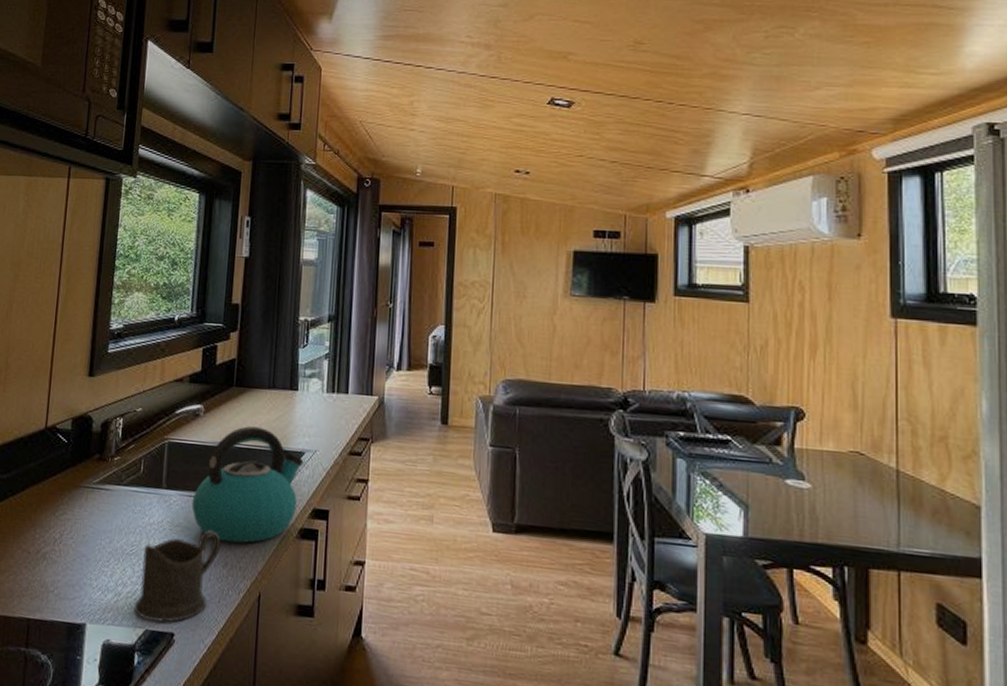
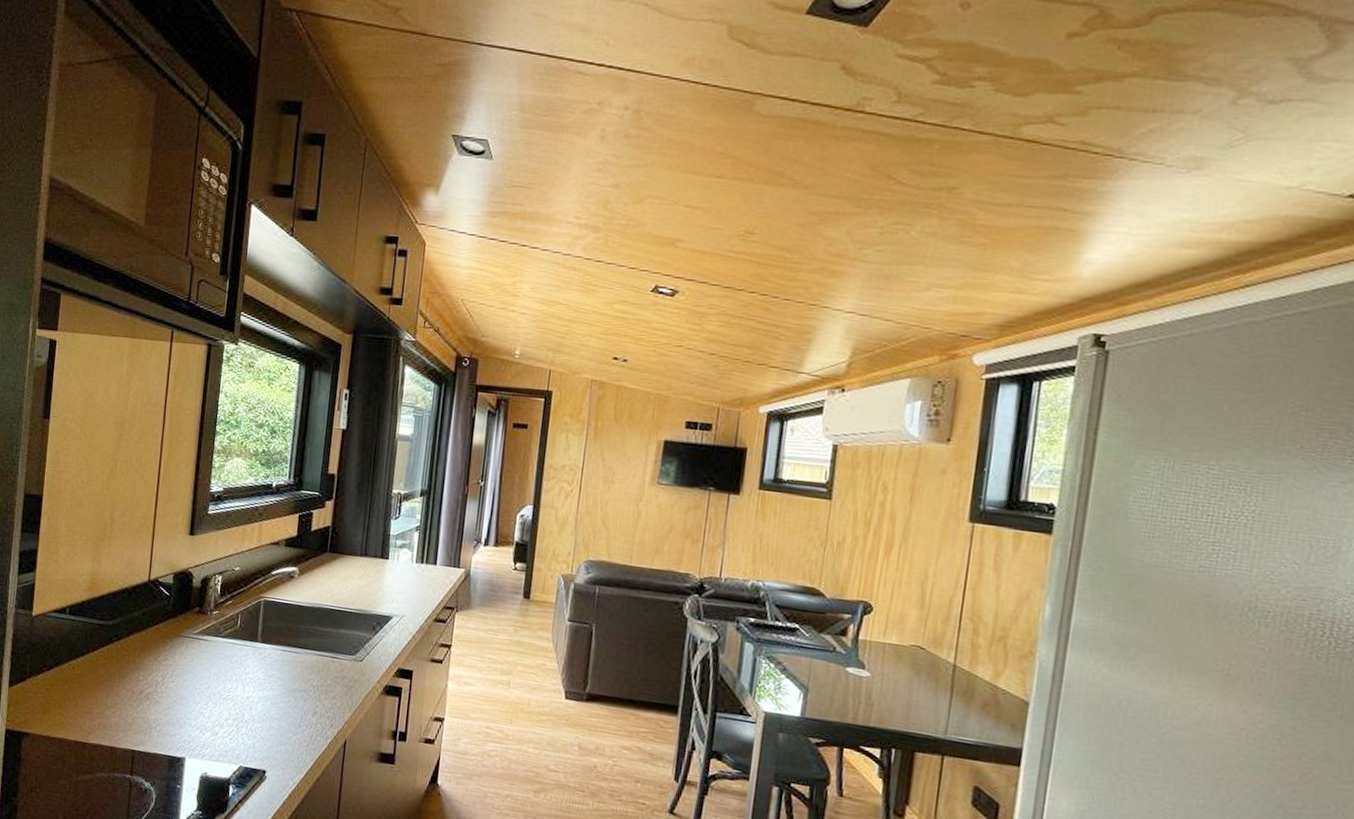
cup: present [133,530,221,623] -> none [229,682,311,761]
kettle: present [191,426,304,543] -> none [284,589,391,696]

